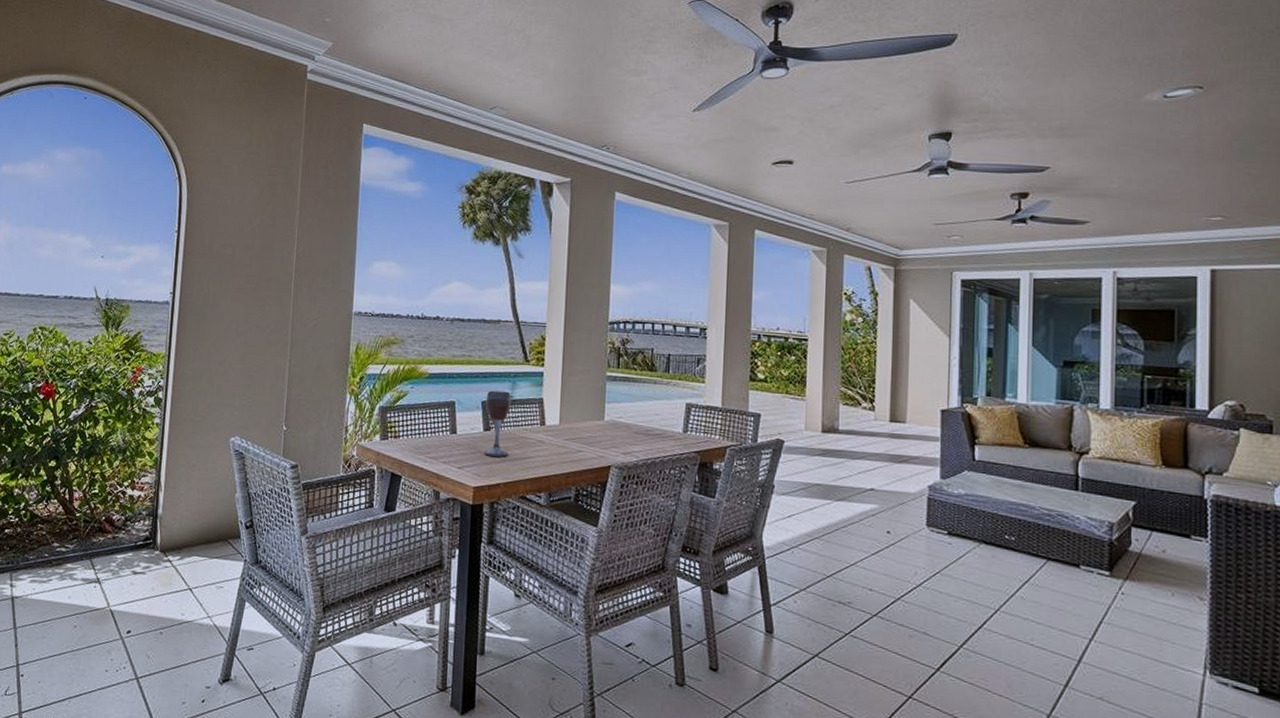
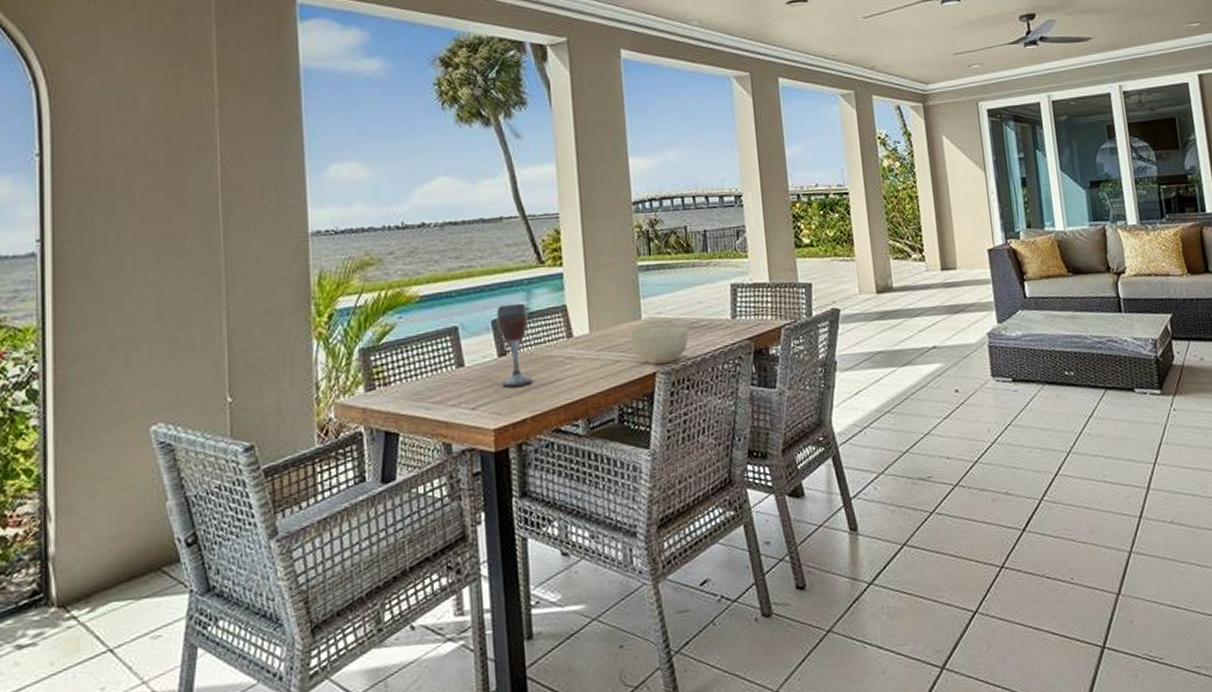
bowl: none [592,427,643,461] -> present [629,324,689,365]

